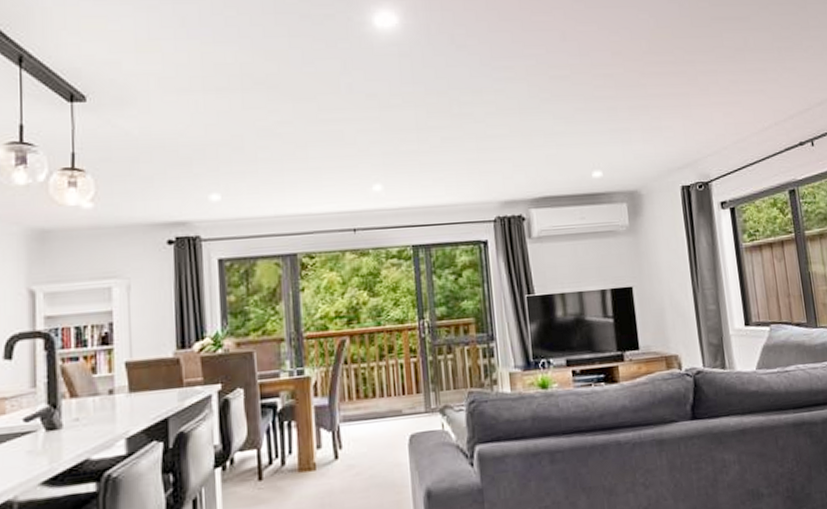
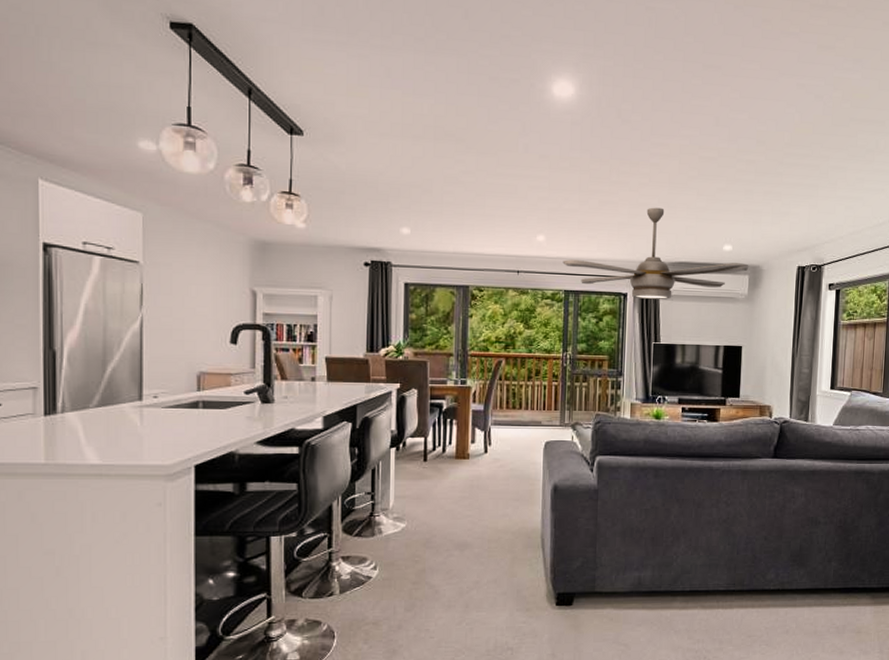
ceiling fan: none [406,137,626,246] -> present [562,207,749,300]

